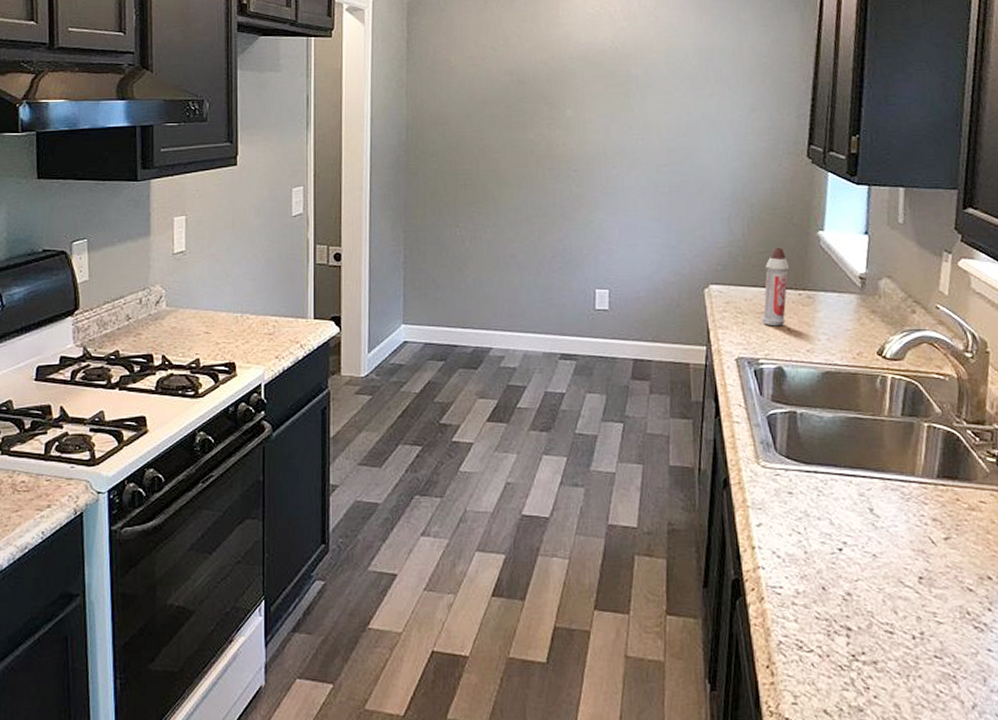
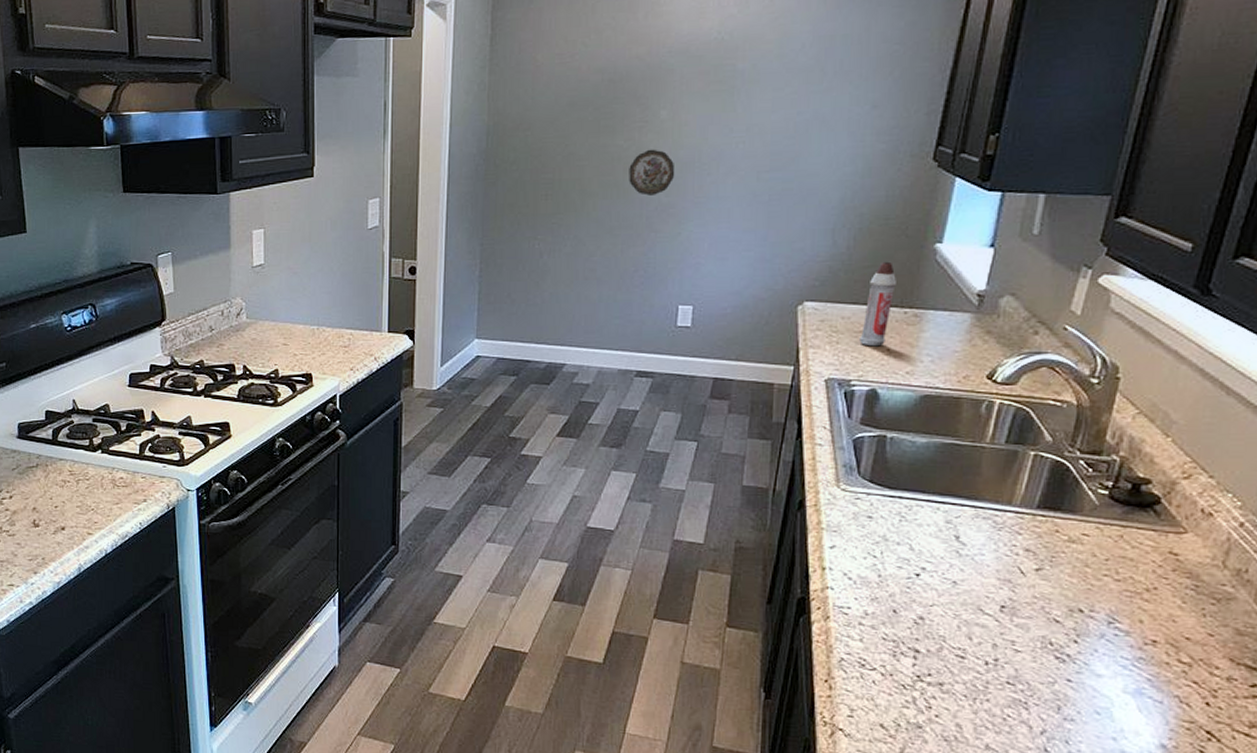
decorative plate: none [541,143,584,186] -> present [629,149,675,196]

